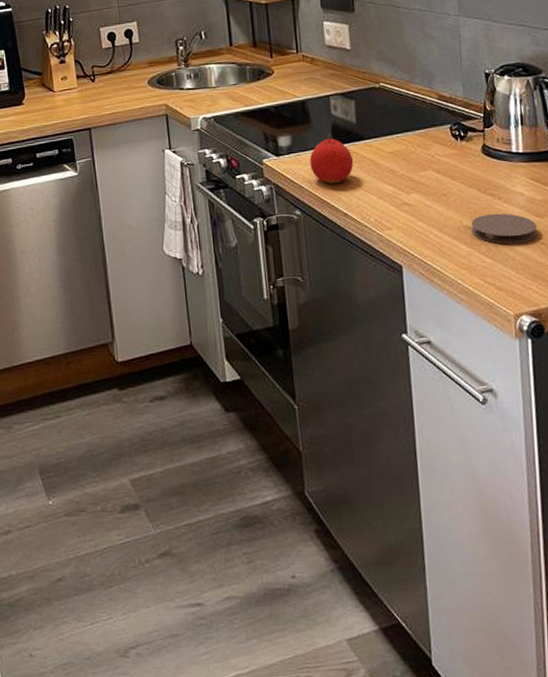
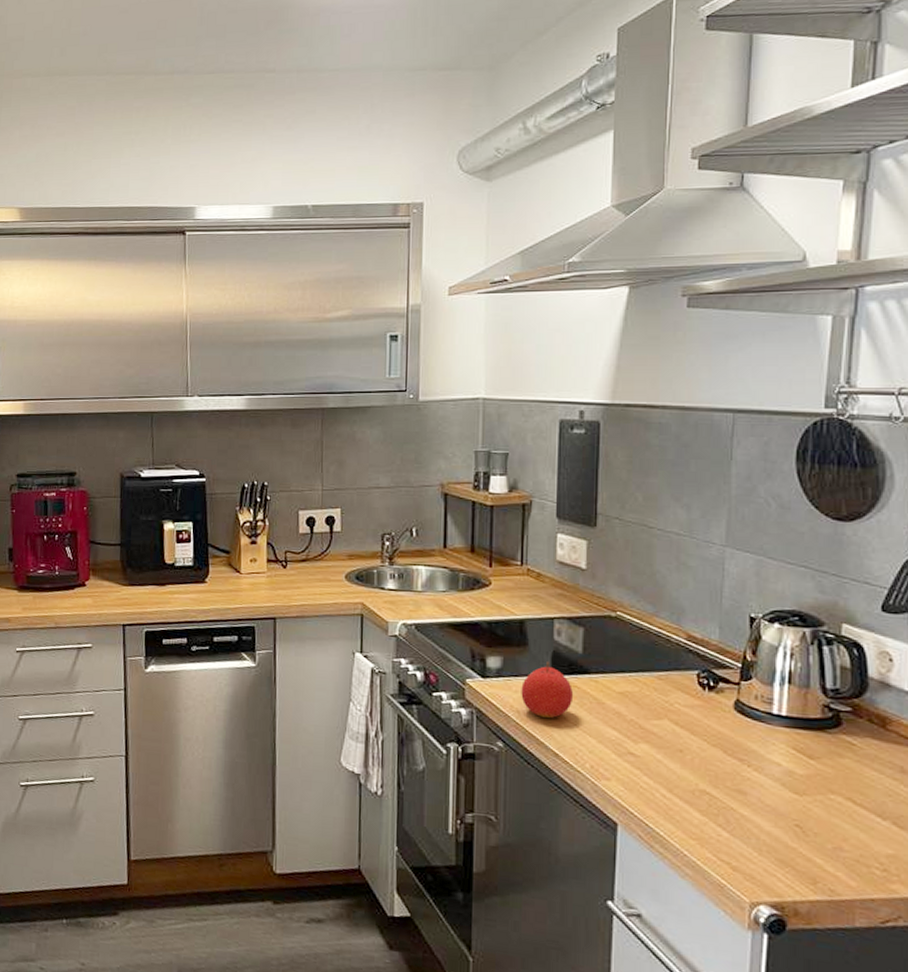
coaster: present [471,213,538,244] -> none [710,780,792,822]

